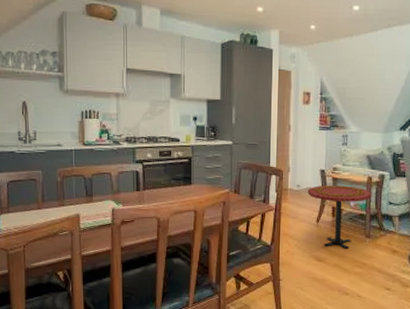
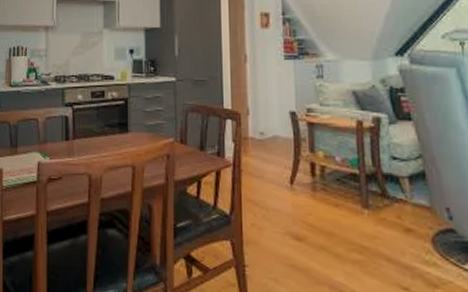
side table: present [307,185,372,249] -> none [274,132,366,224]

